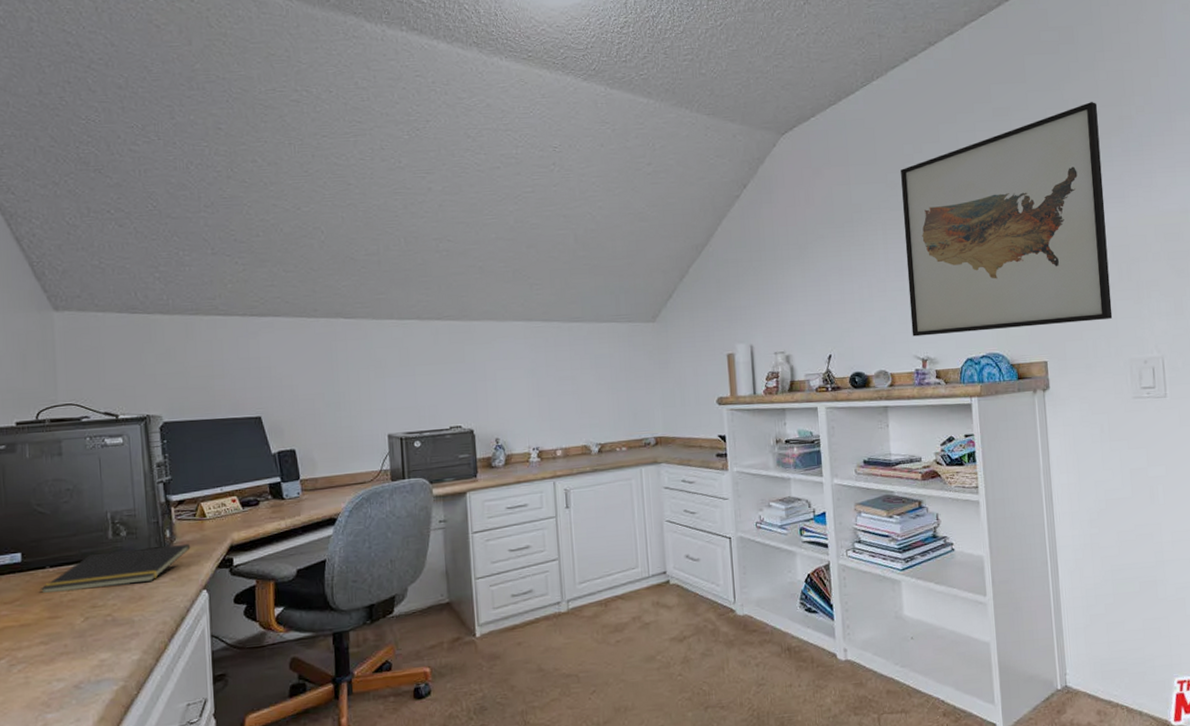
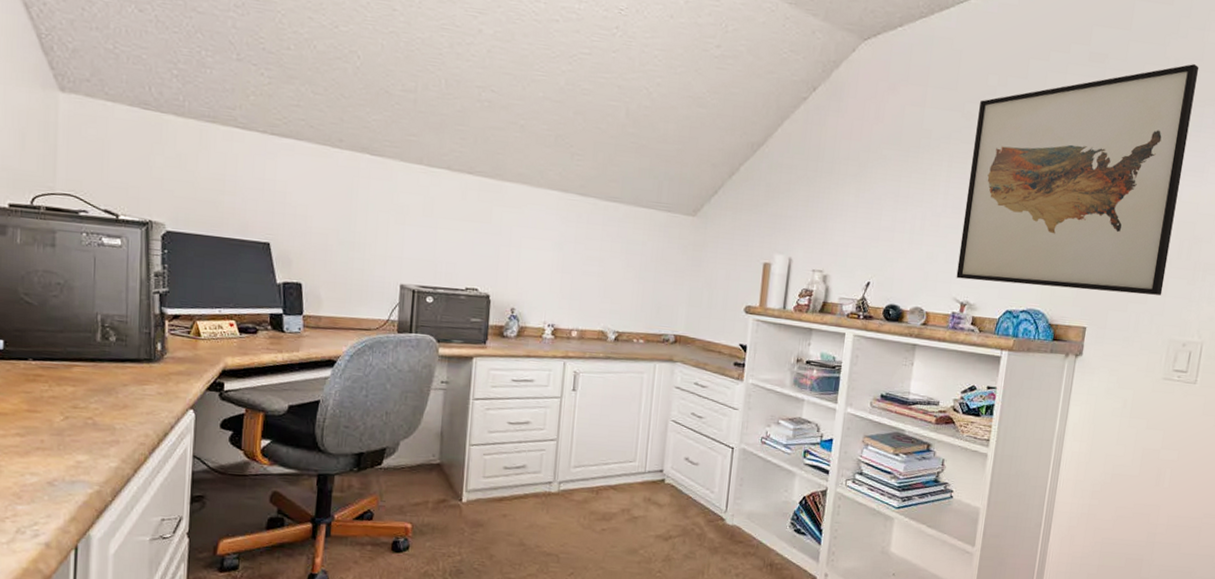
notepad: present [40,543,191,593] -> none [20,354,182,392]

